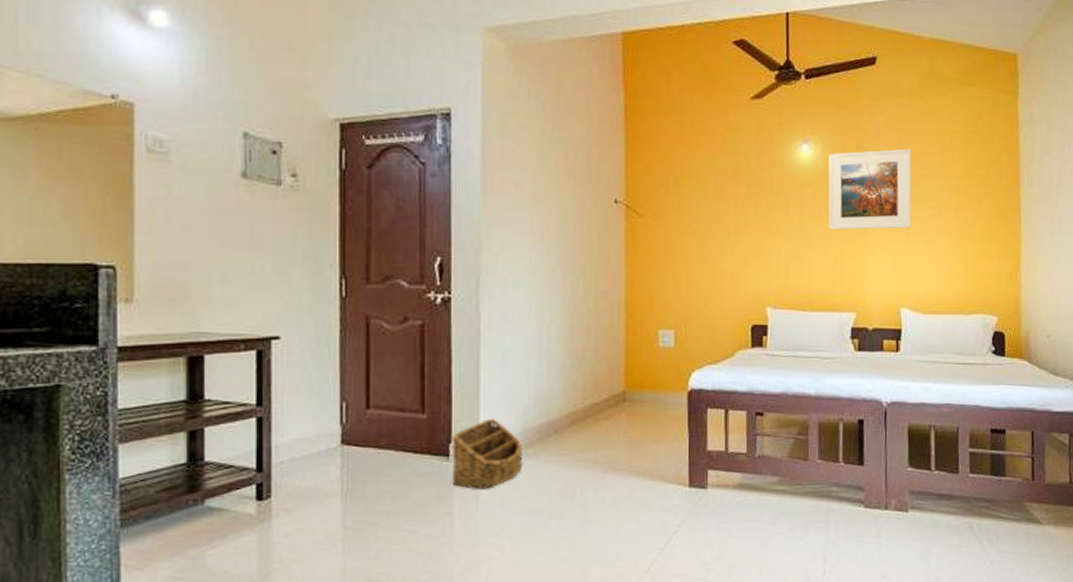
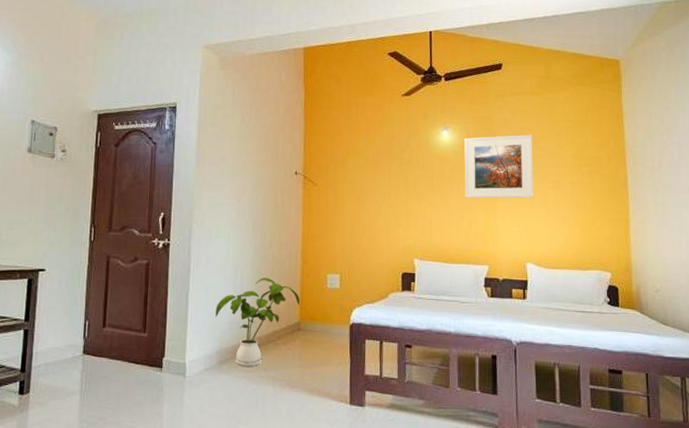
basket: present [452,418,523,489] -> none [163,339,219,396]
house plant: none [516,337,625,450] -> present [215,278,300,367]

